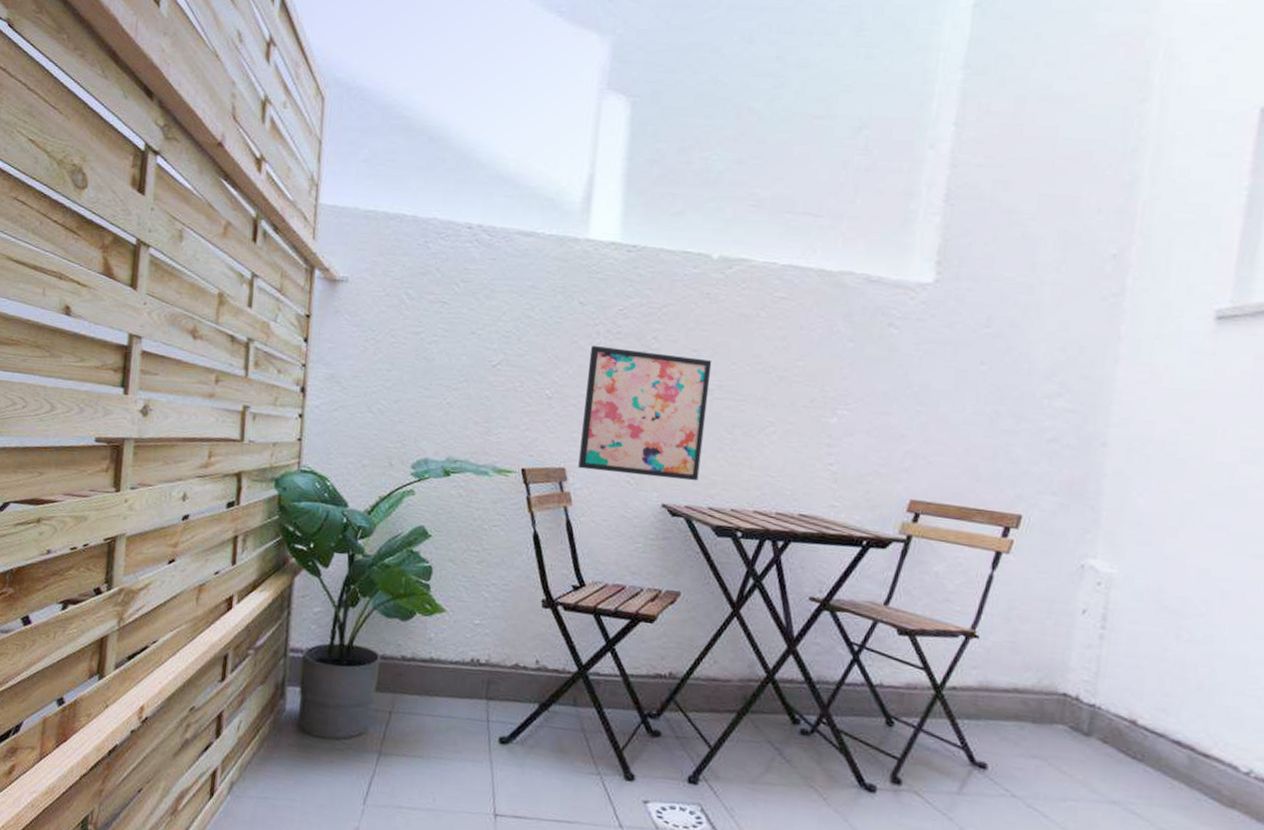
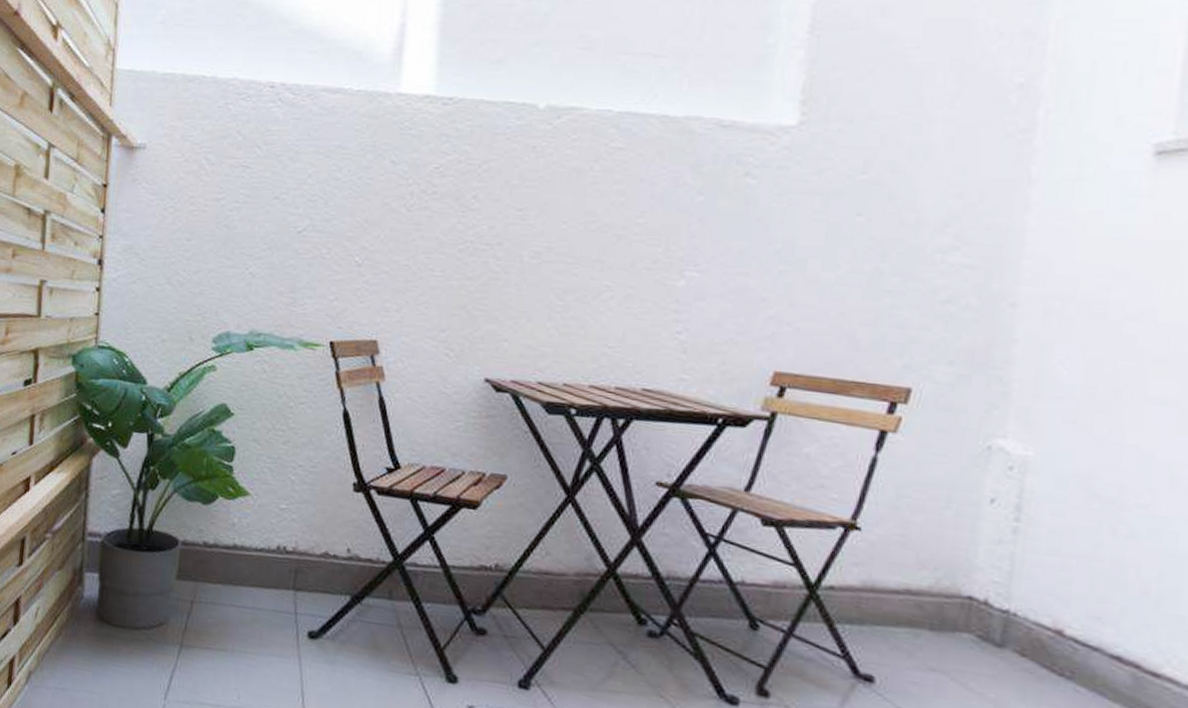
wall art: present [578,346,712,481] -> none [391,208,540,353]

